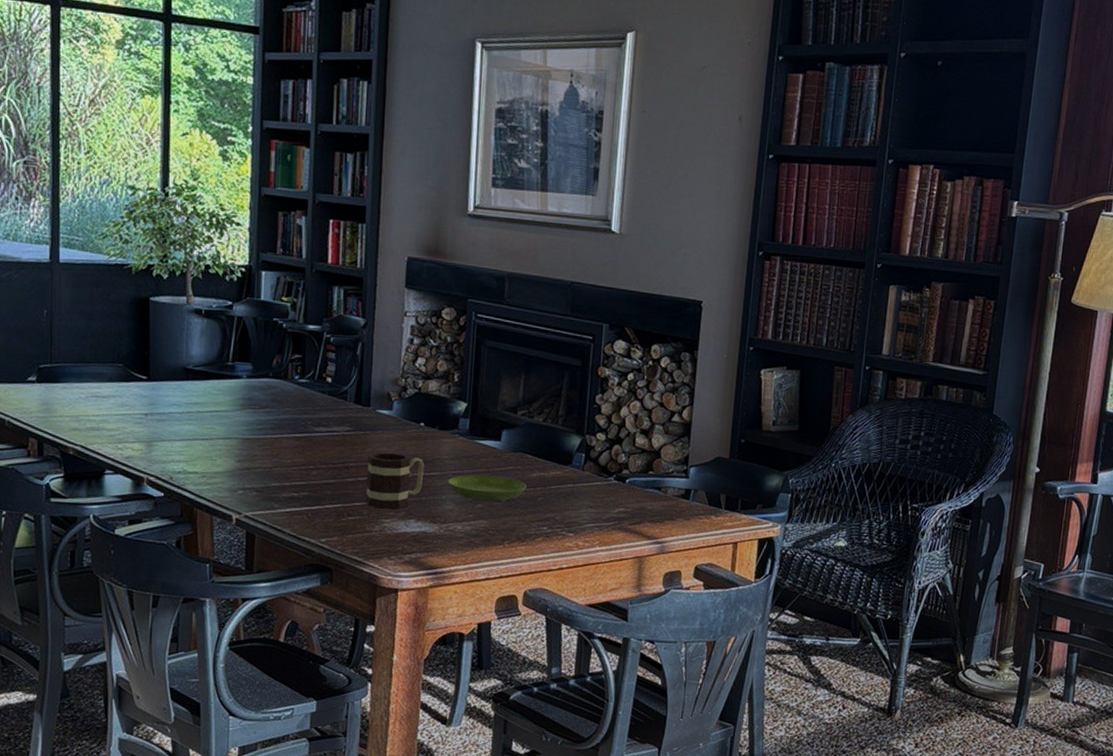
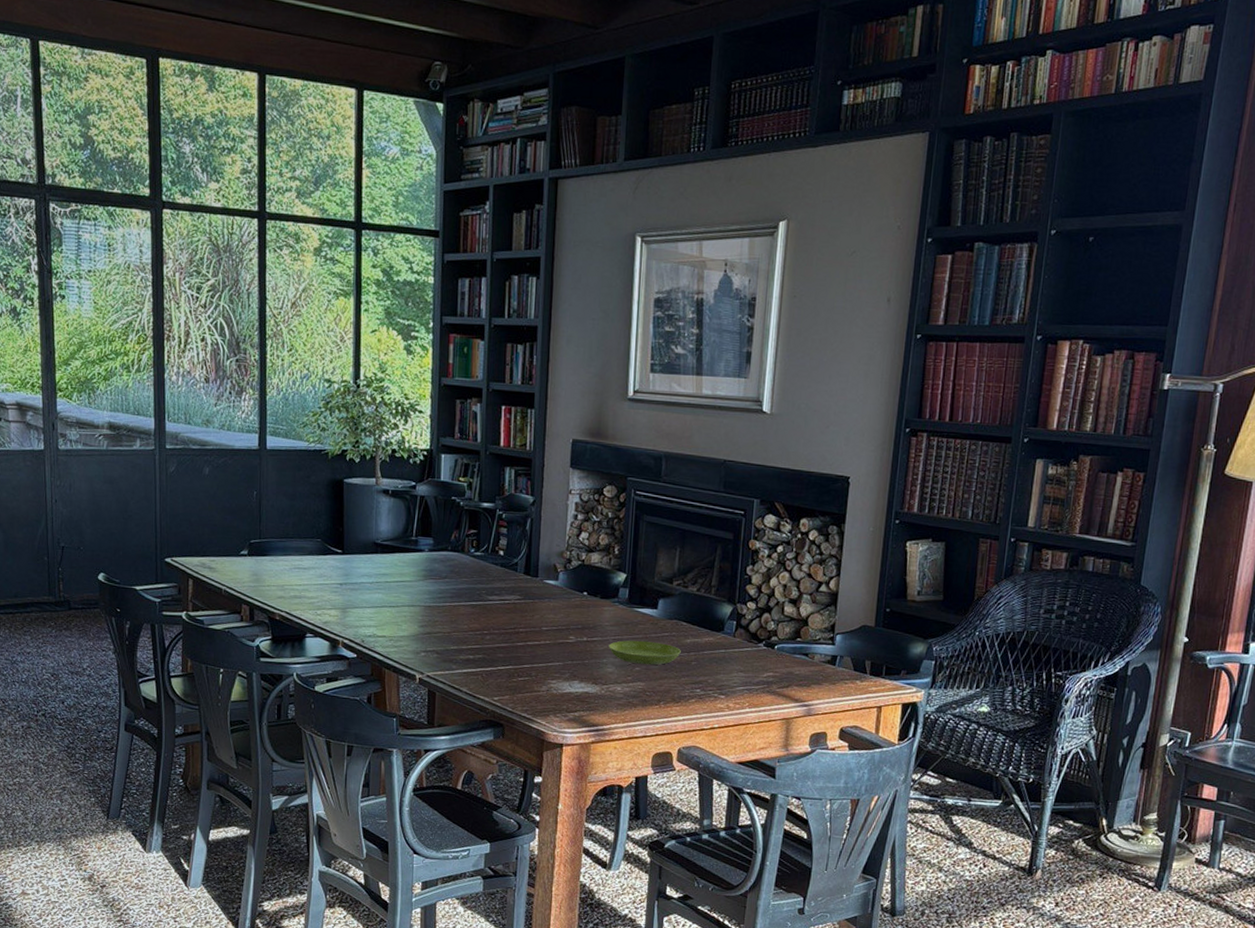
mug: present [365,452,425,510] -> none [533,618,587,672]

